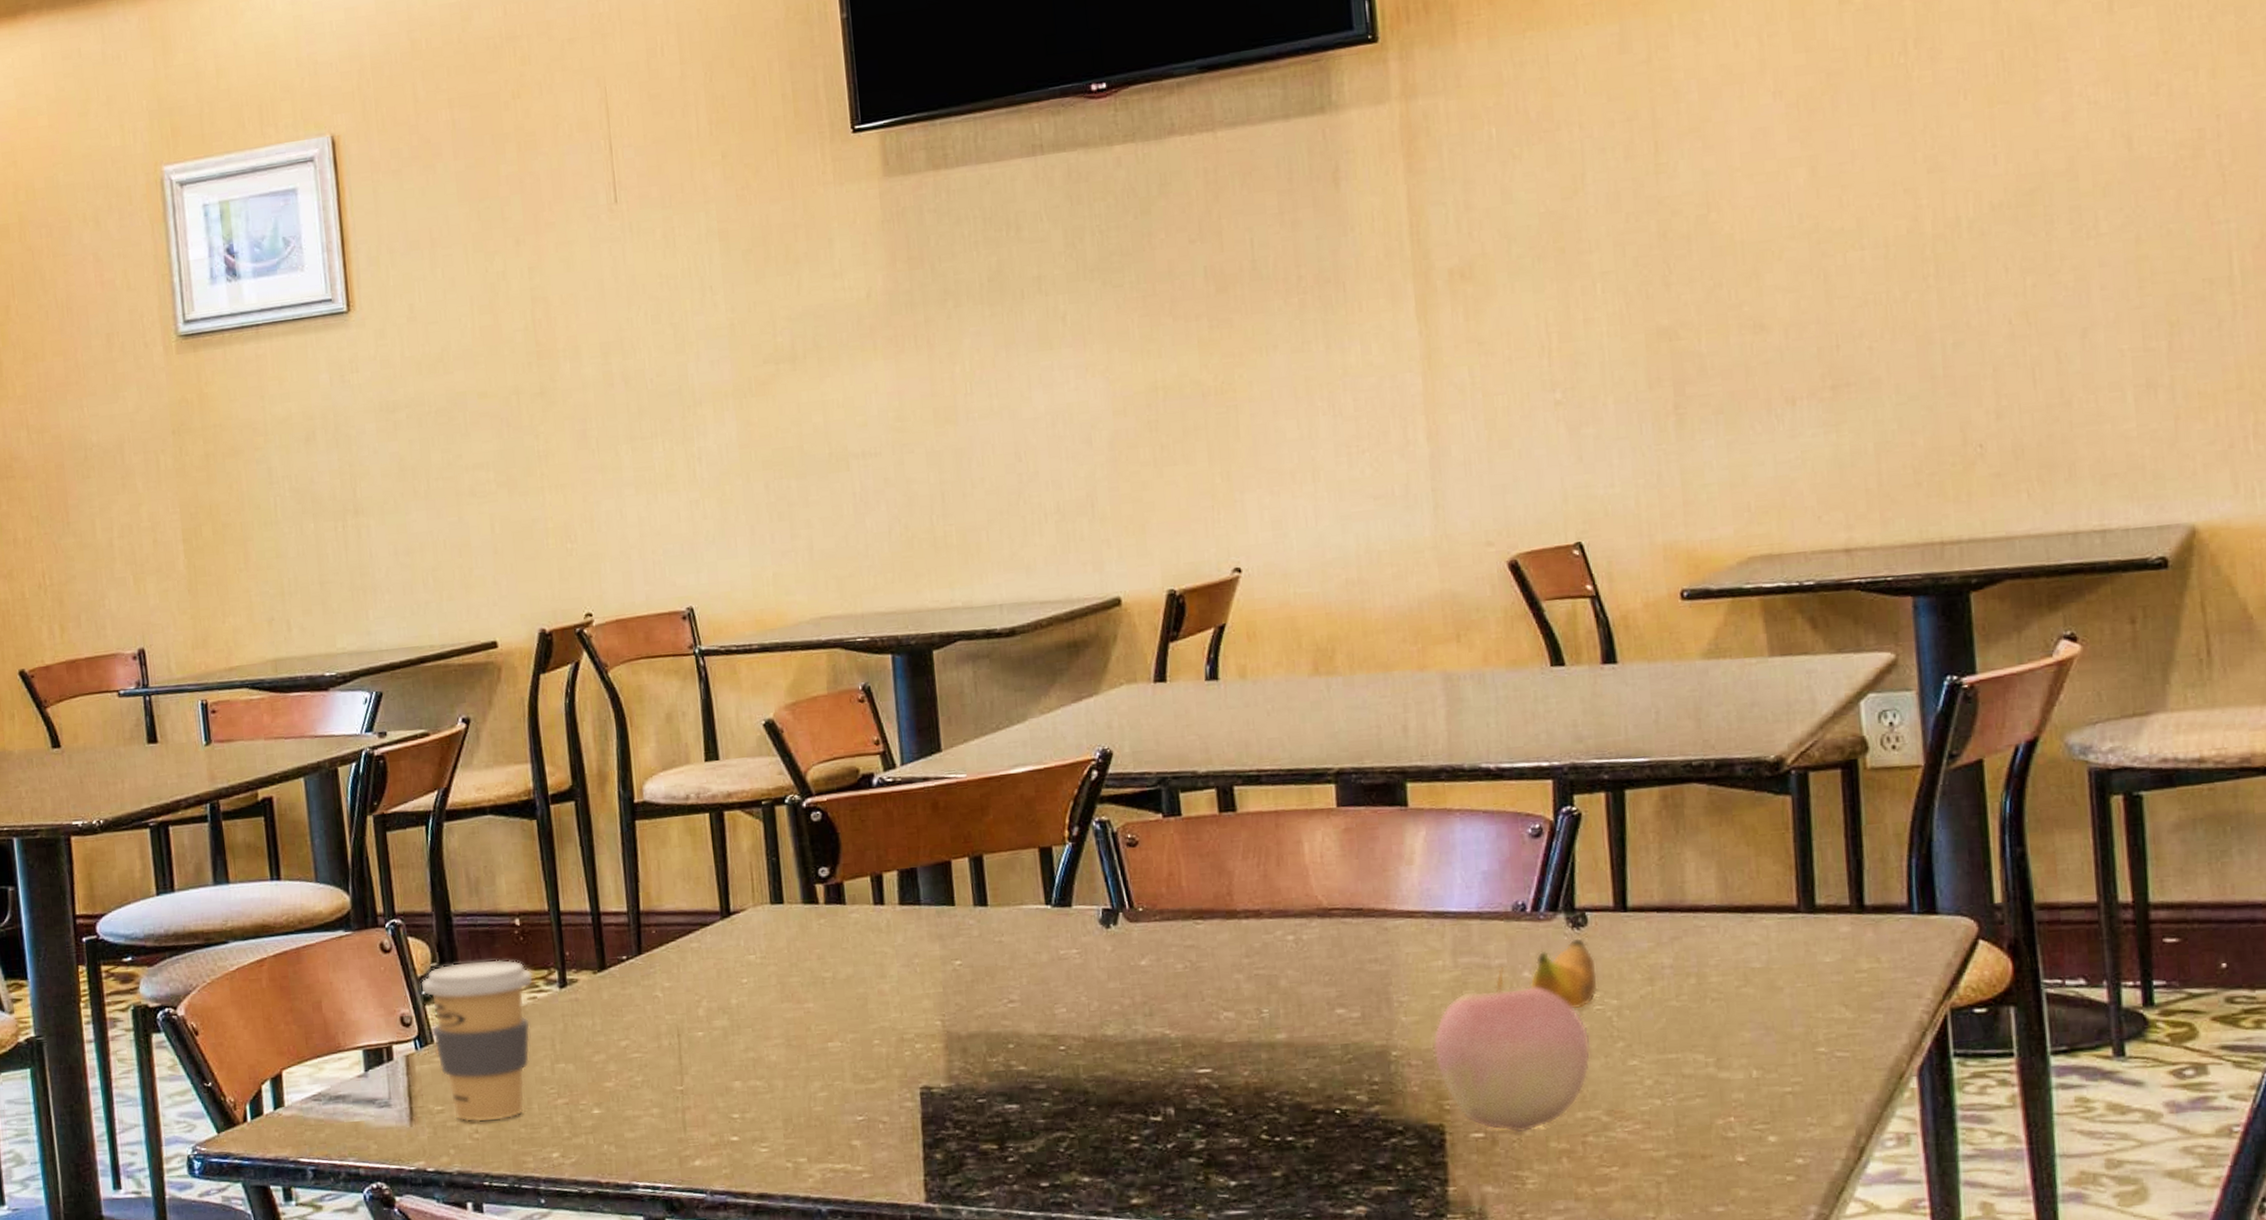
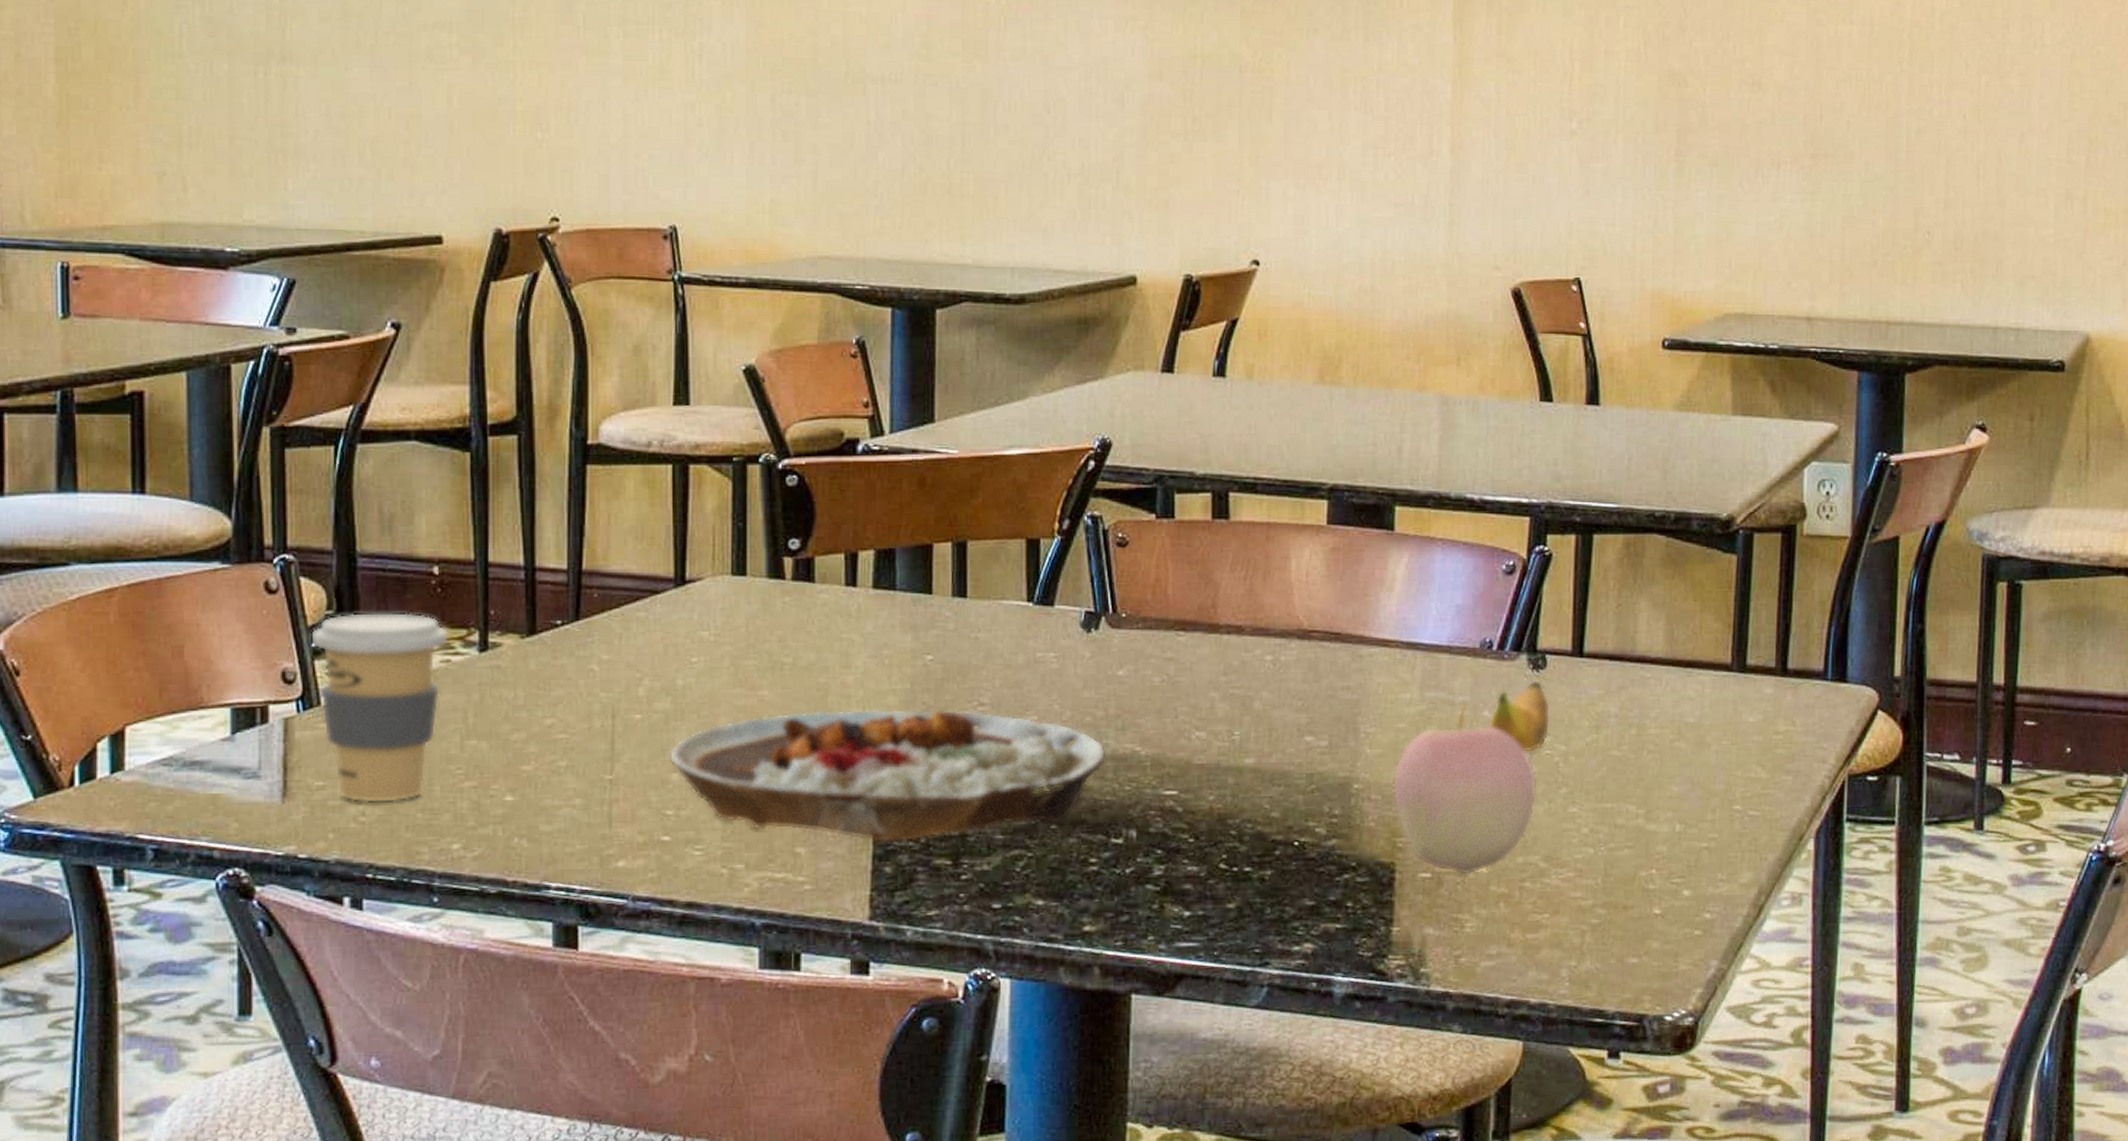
plate: none [730,1007,1137,1132] -> present [668,709,1107,843]

